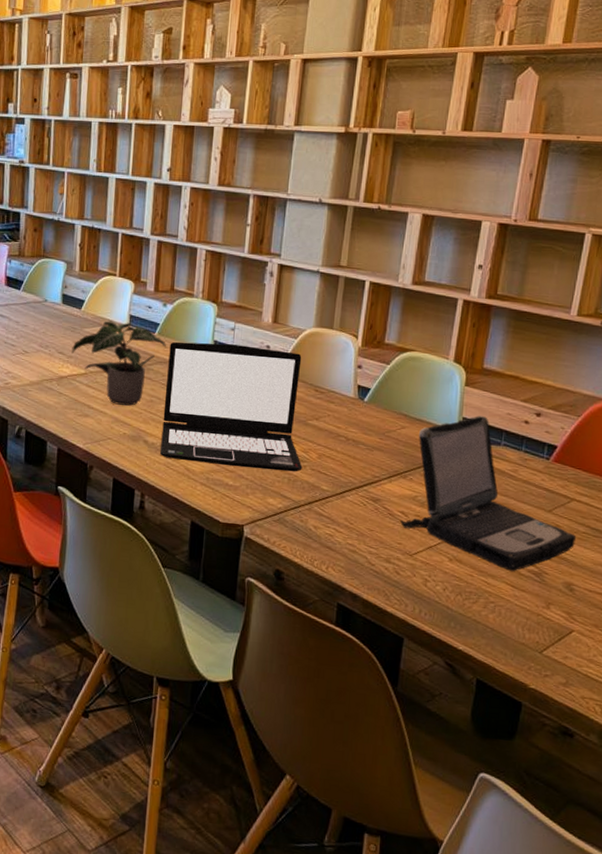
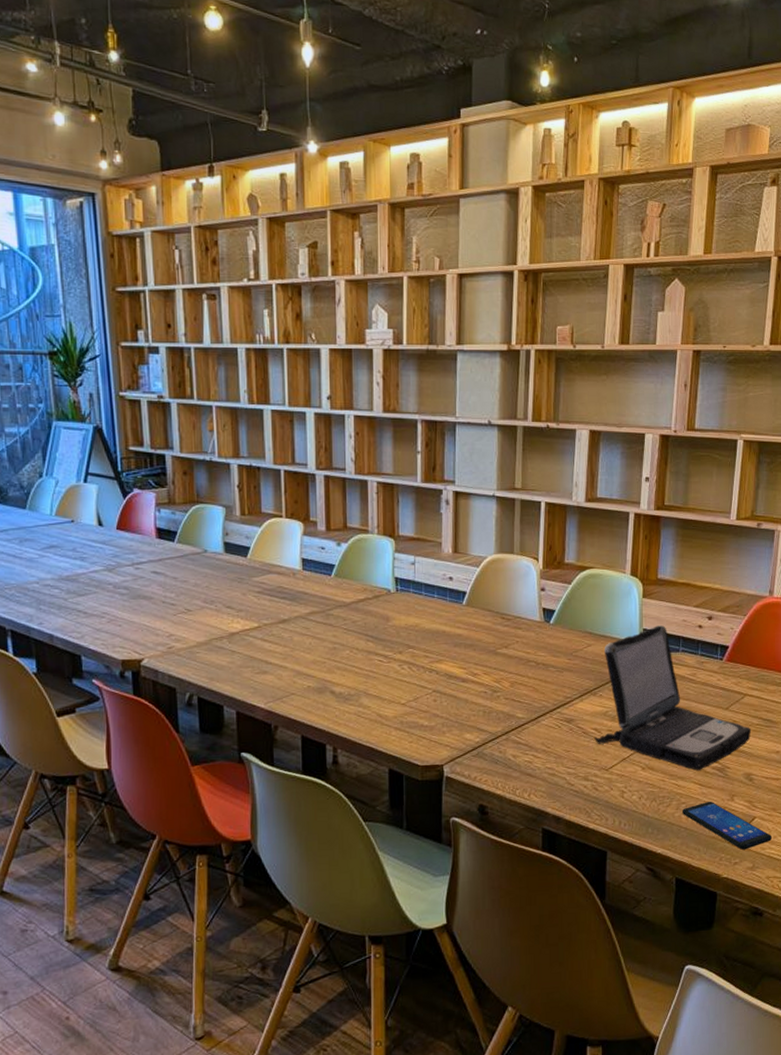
potted plant: present [72,320,167,406] -> none [241,566,346,657]
laptop: present [160,341,302,472] -> none [348,579,496,707]
smartphone: none [489,605,591,663] -> present [681,801,772,850]

